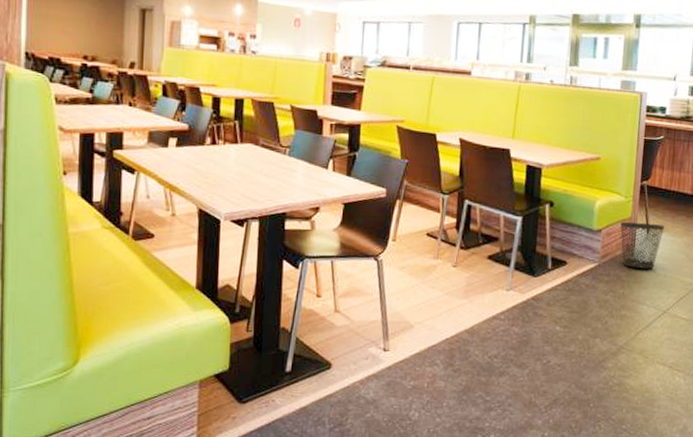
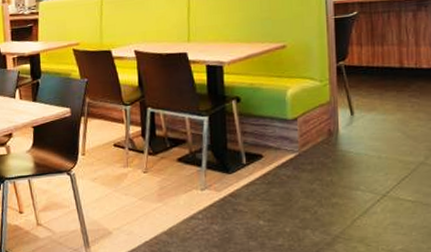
wastebasket: present [620,221,665,269] -> none [319,104,372,153]

